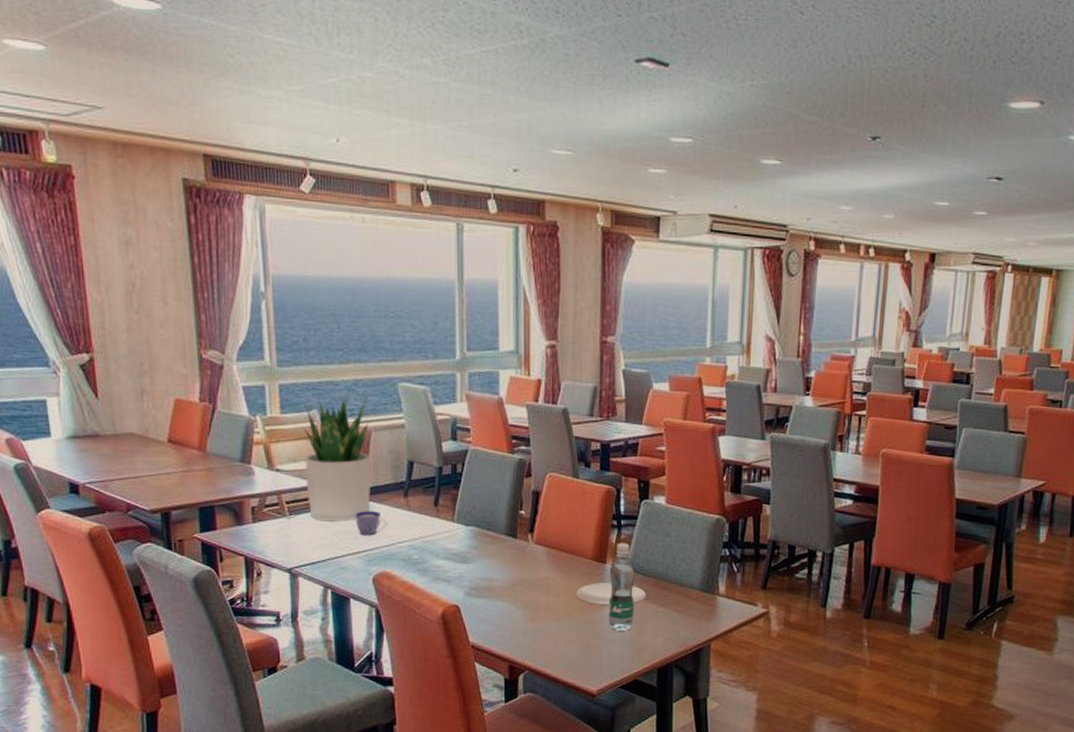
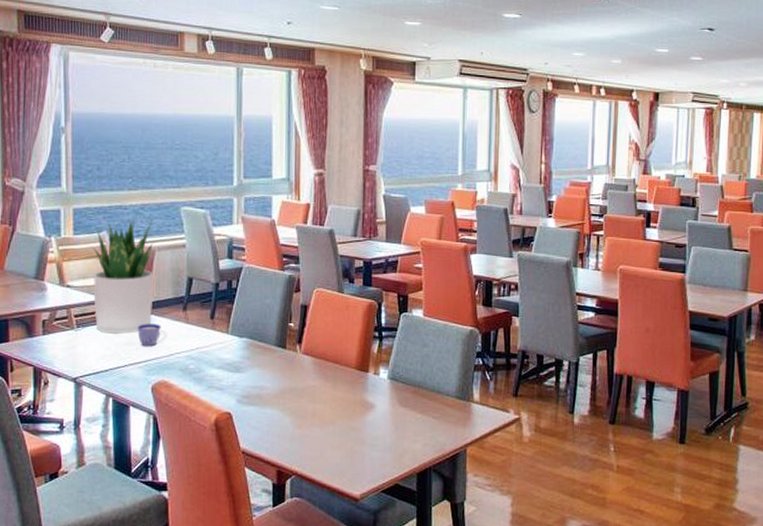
plate: present [576,583,647,607] -> none [340,391,406,414]
bottle: present [608,543,635,631] -> none [370,353,395,437]

